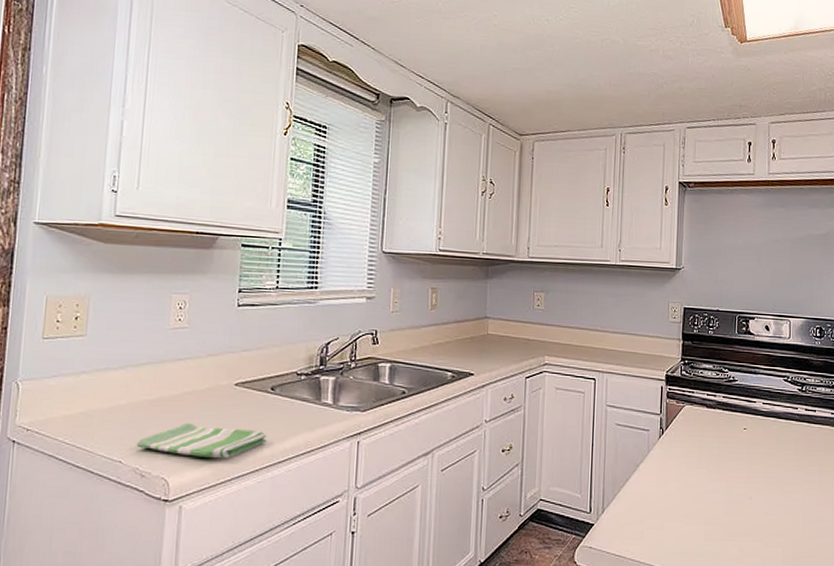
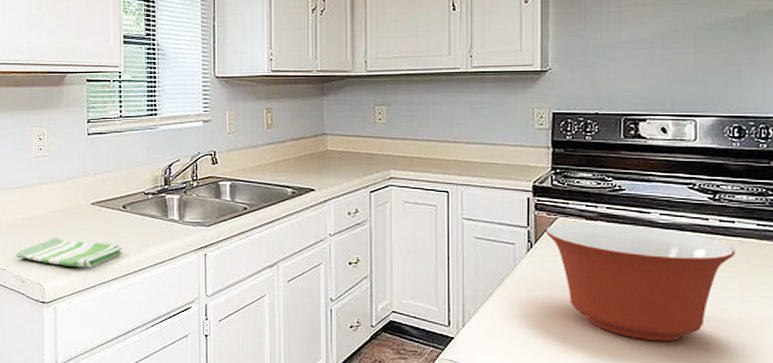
mixing bowl: none [674,410,816,521] -> present [544,222,736,342]

